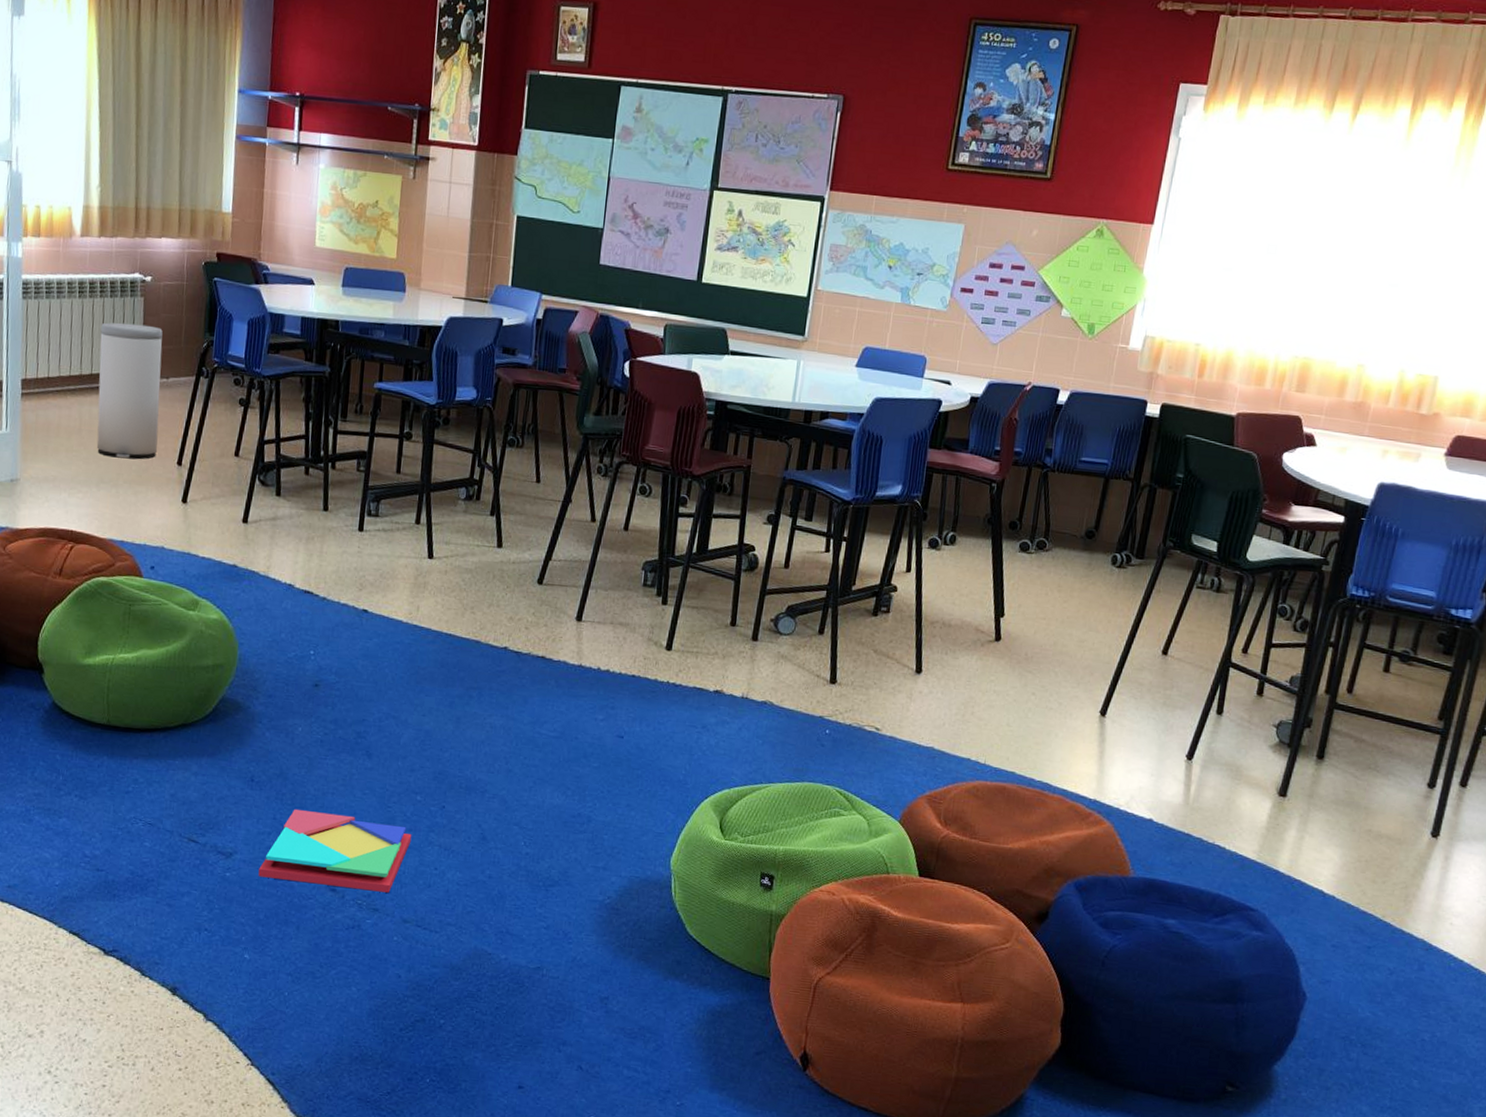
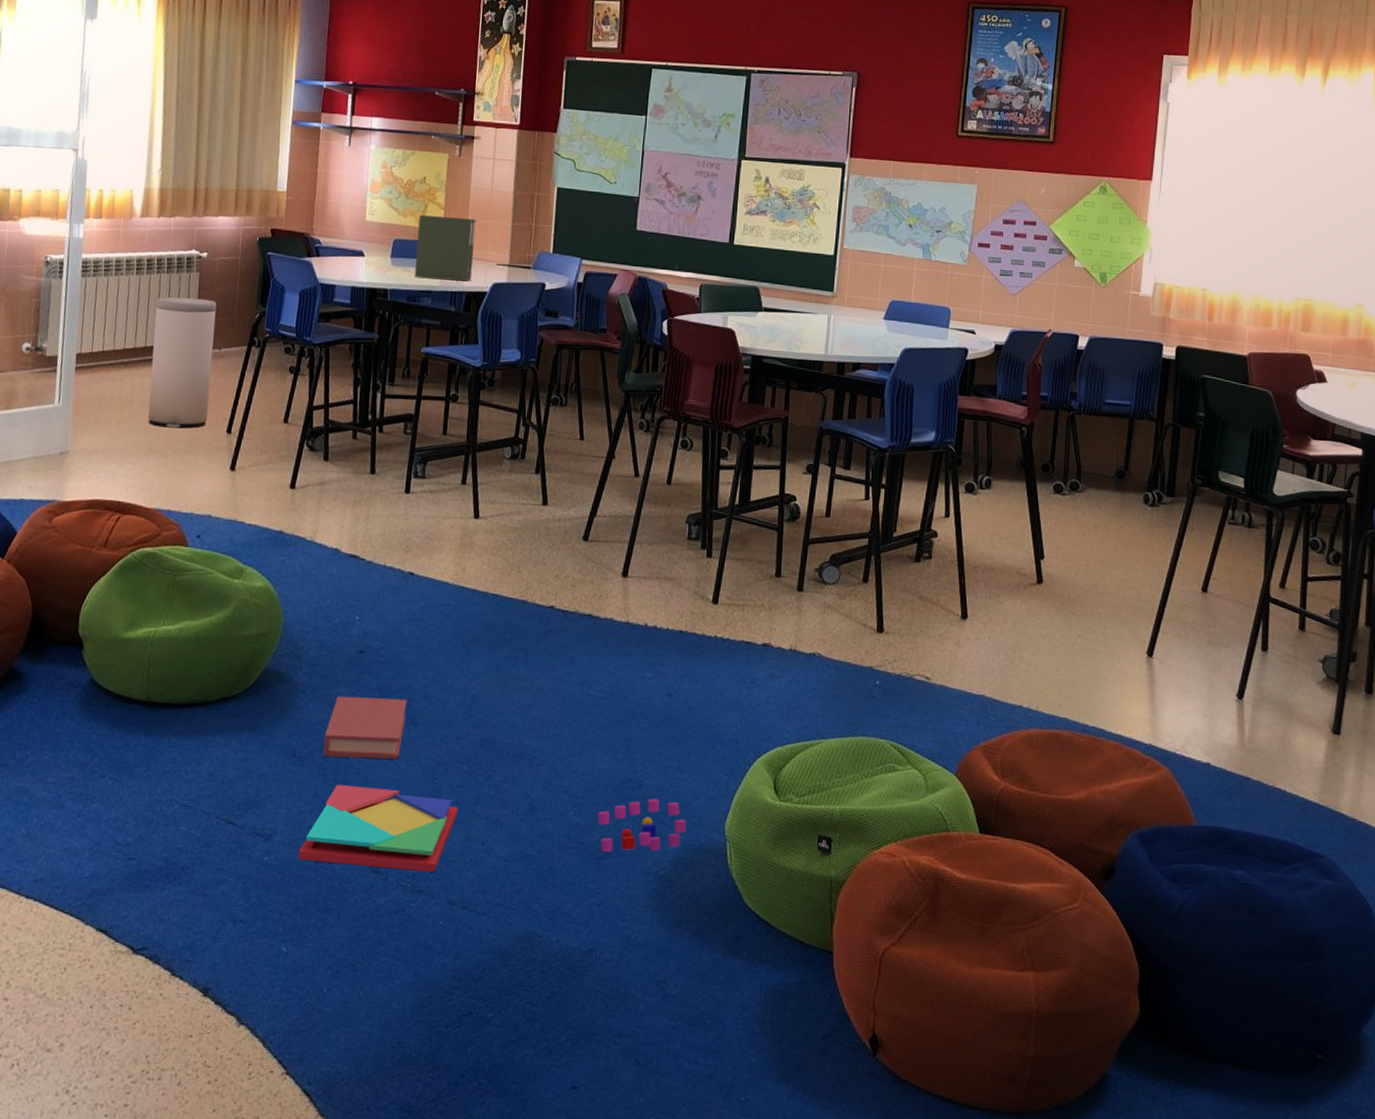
book: none [280,726,363,788] -> present [323,696,408,760]
binder: none [367,241,431,315] -> present [414,214,476,282]
toy blocks: none [547,833,633,881] -> present [597,798,687,852]

